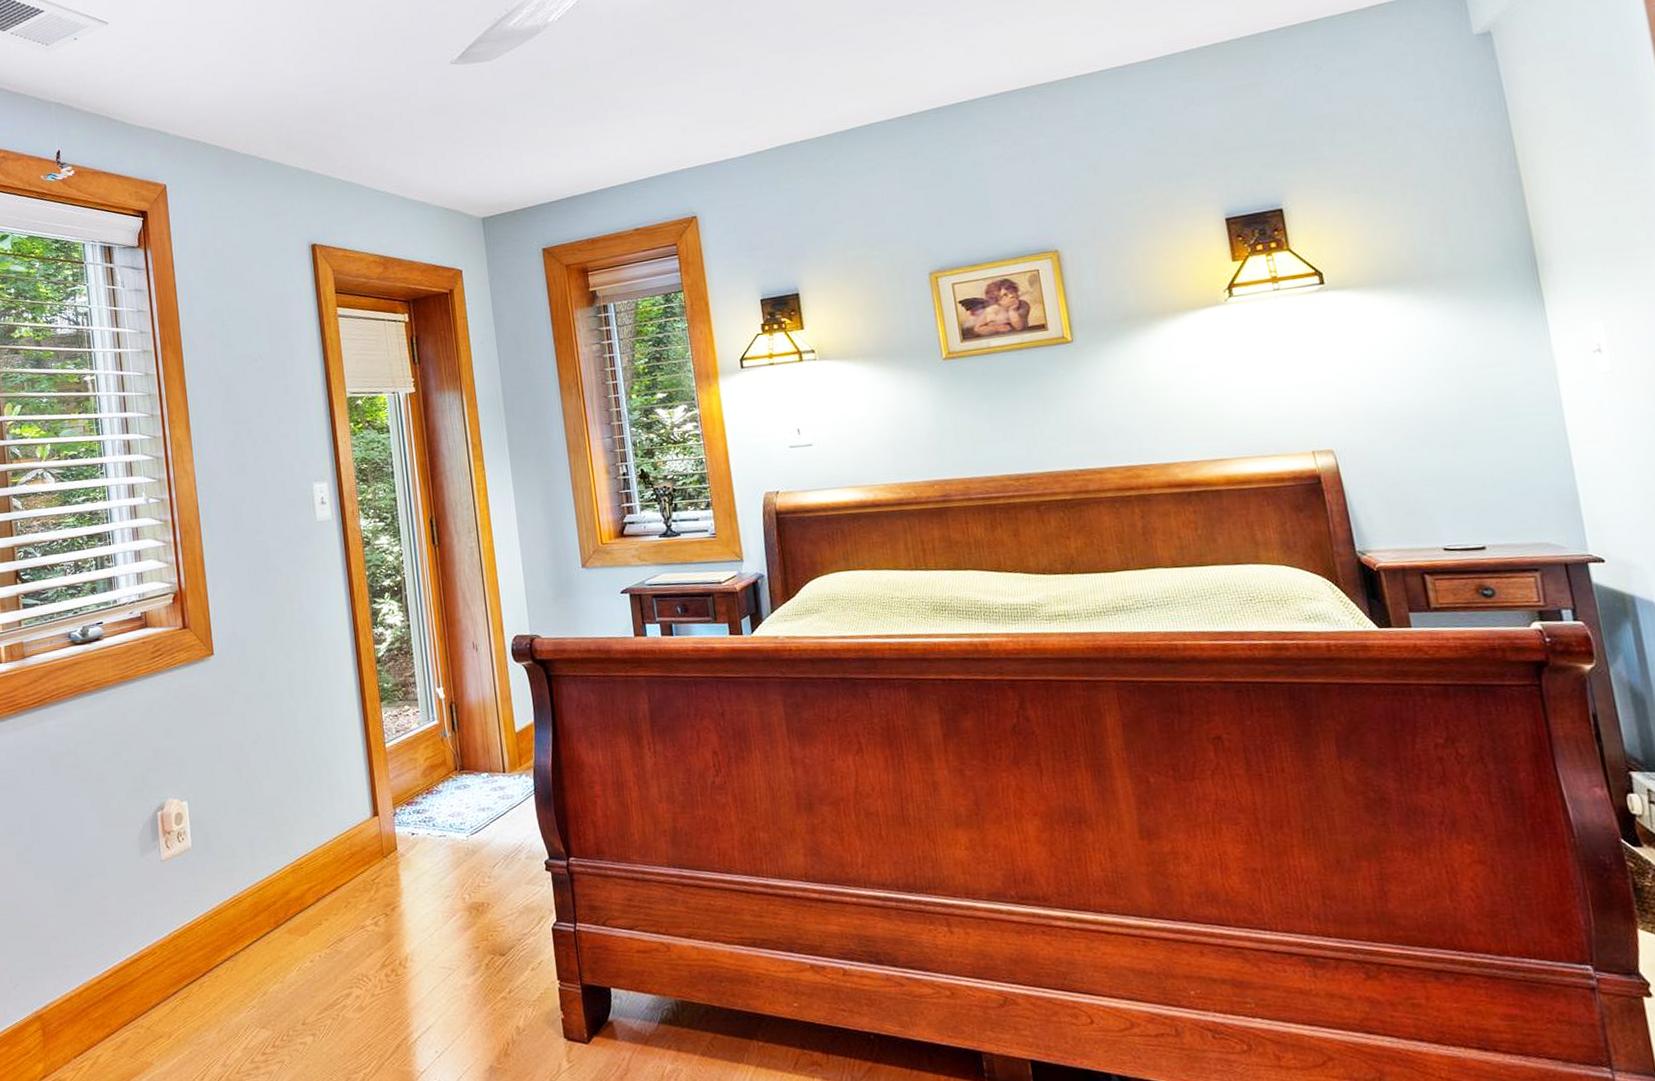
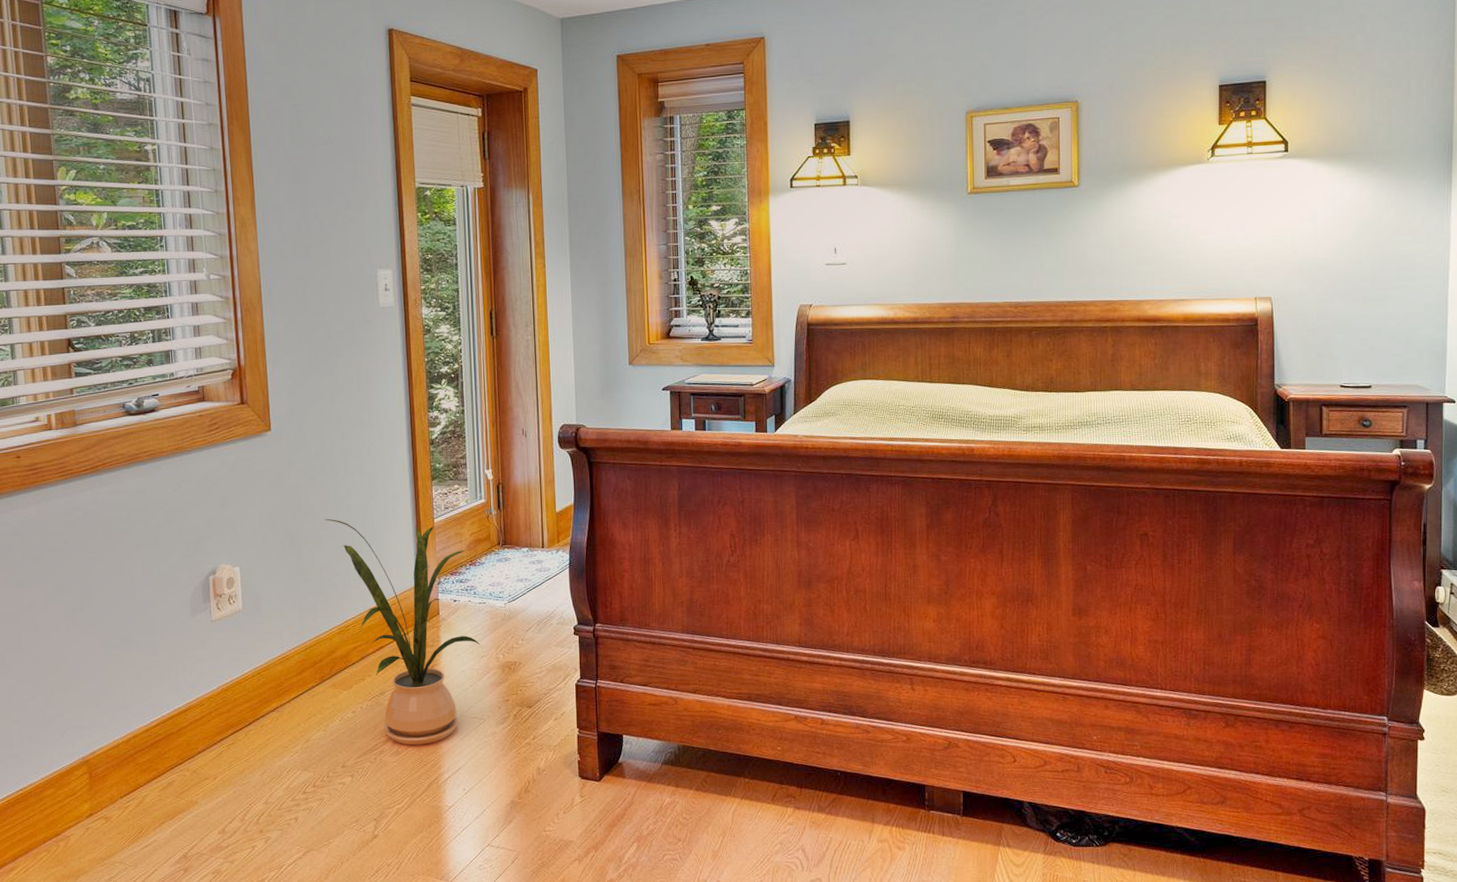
house plant: none [272,746,445,1000] -> present [324,518,482,745]

